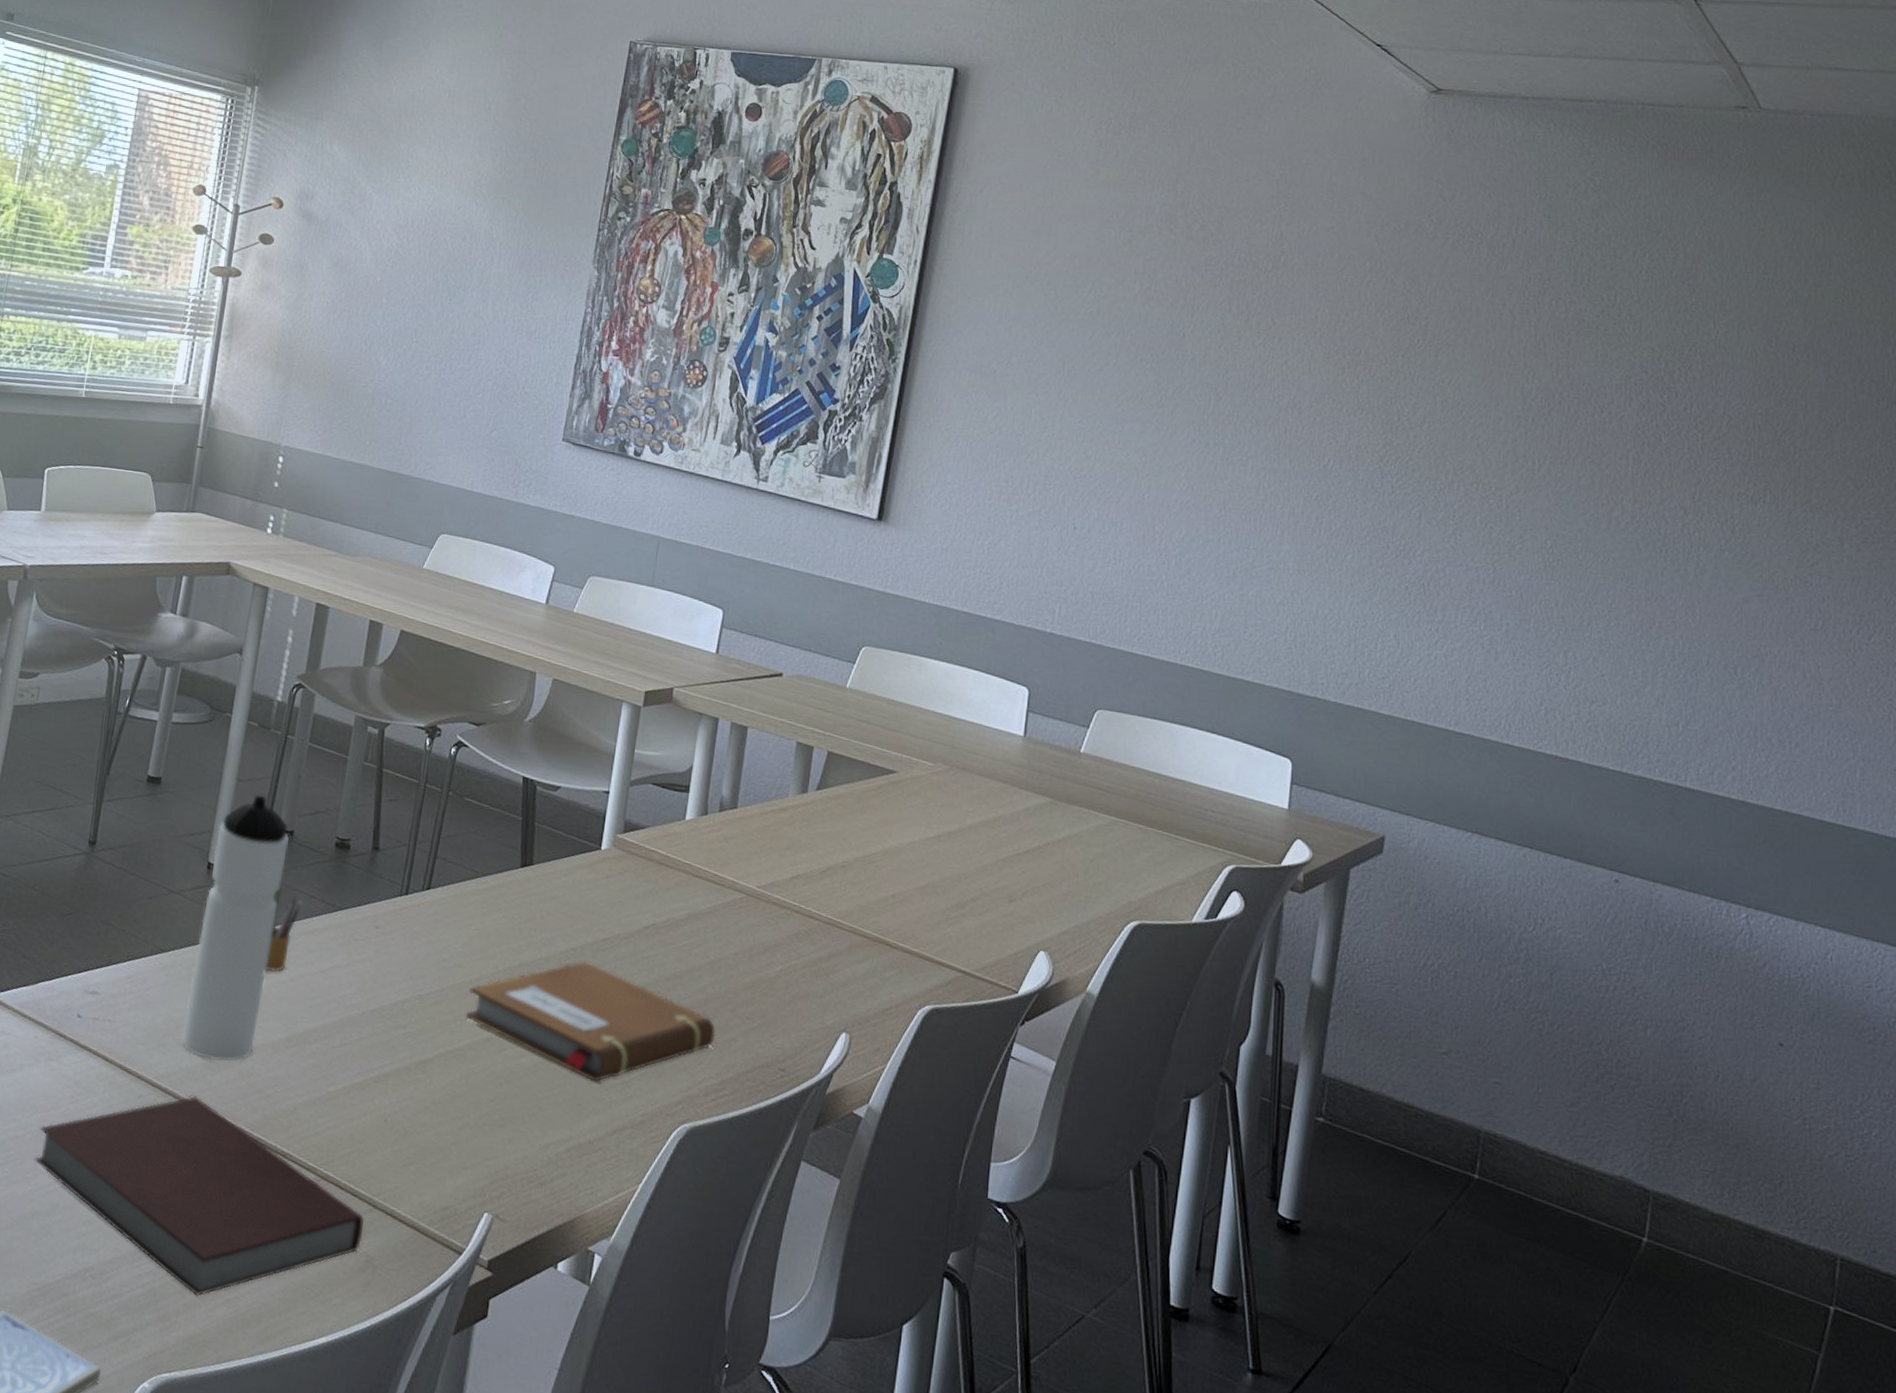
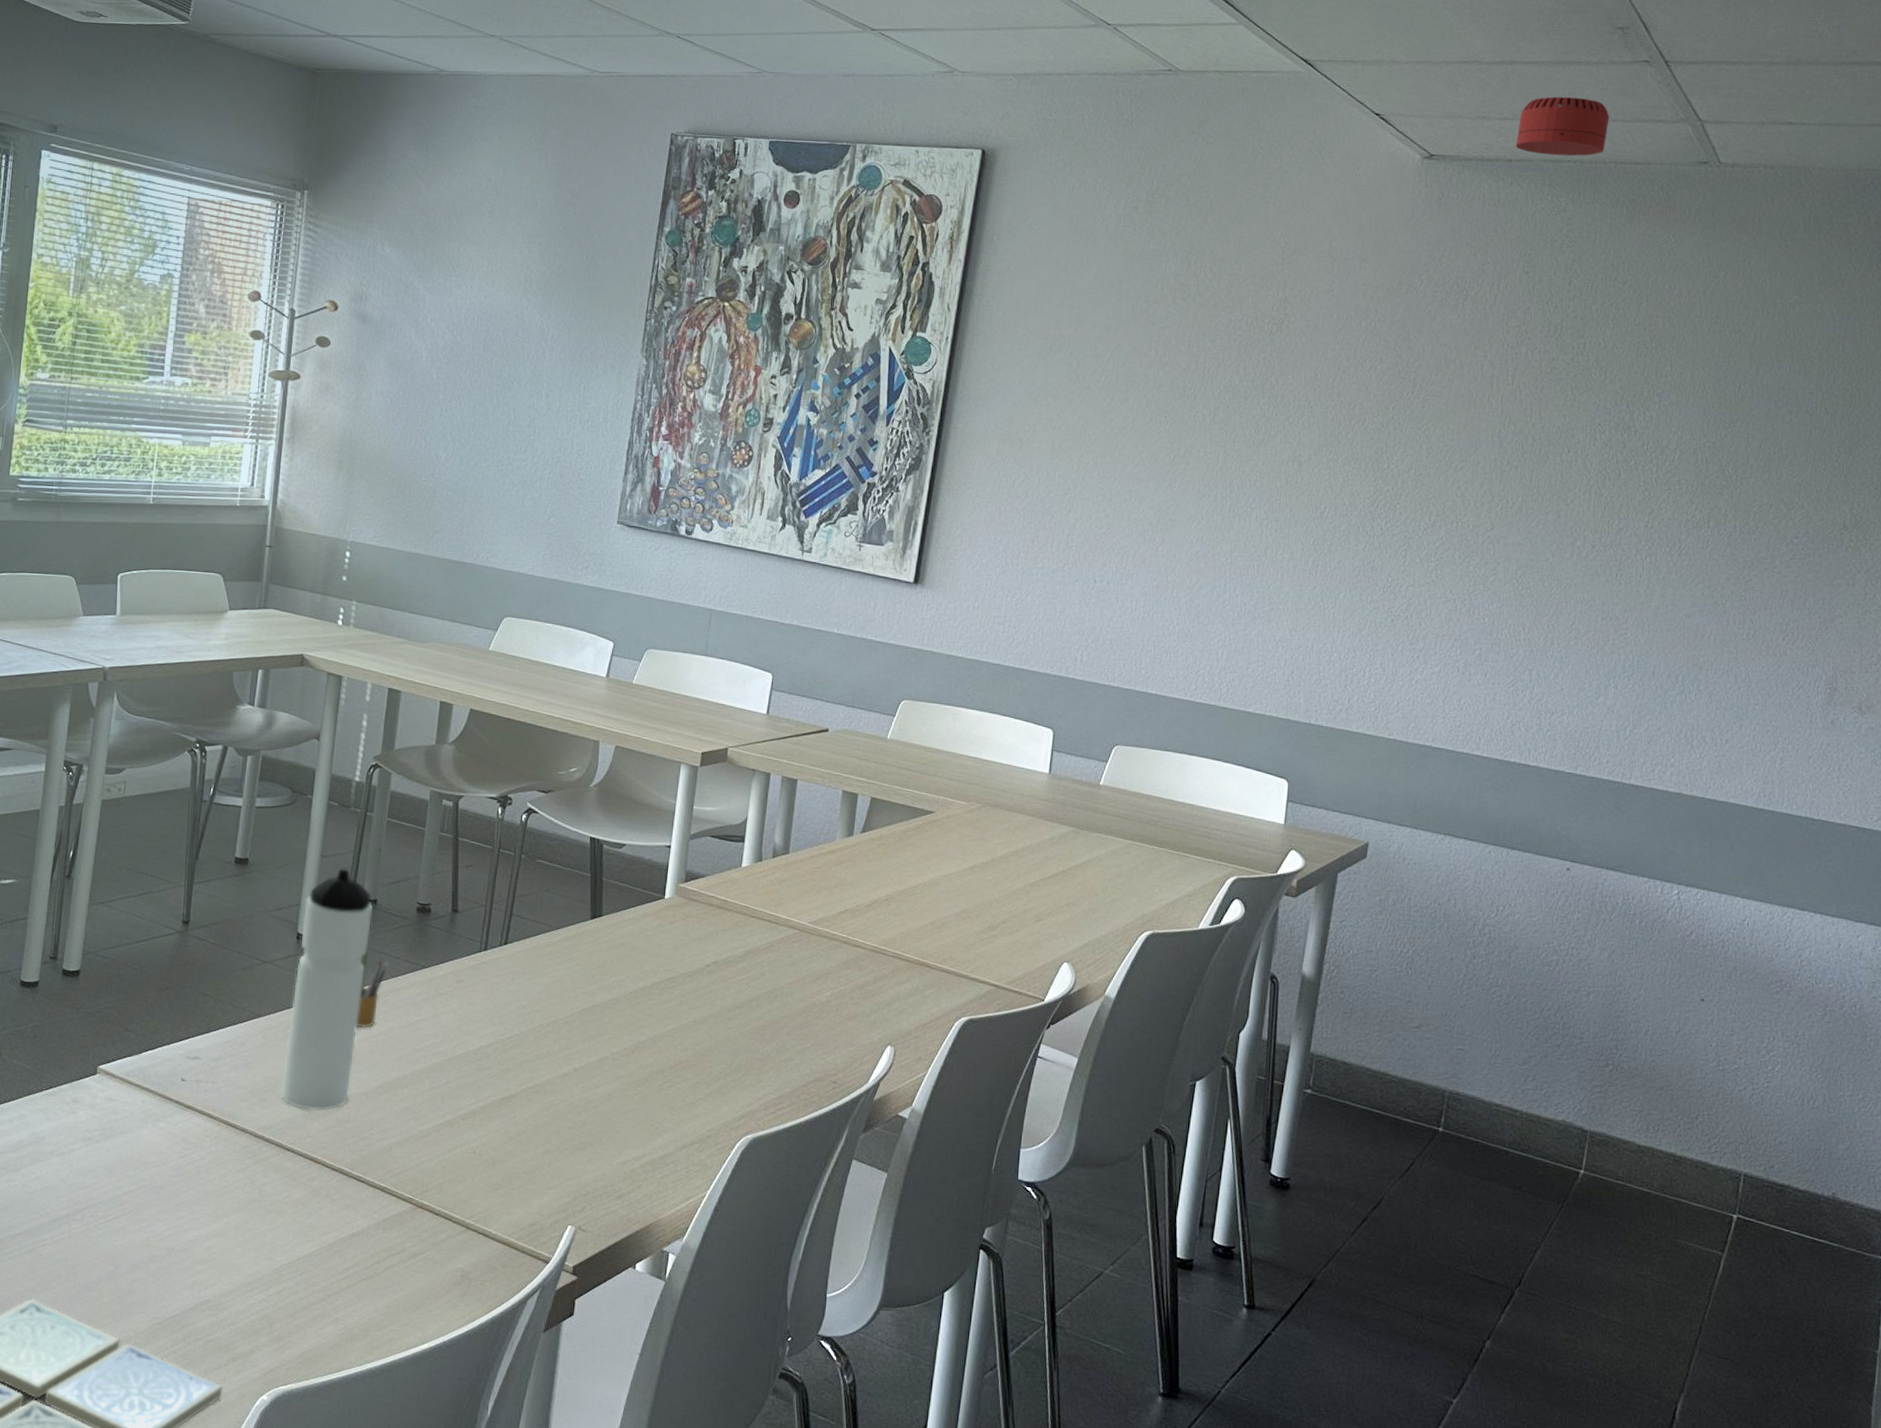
notebook: present [34,1095,365,1297] -> none [148,1143,459,1318]
notebook: present [466,961,716,1082] -> none [545,999,774,1105]
smoke detector: none [1531,32,1635,96] -> present [1516,96,1610,156]

